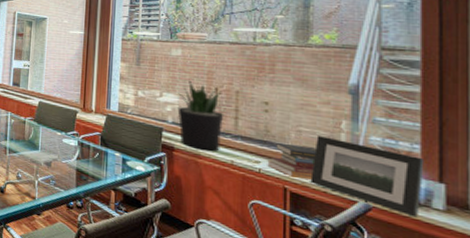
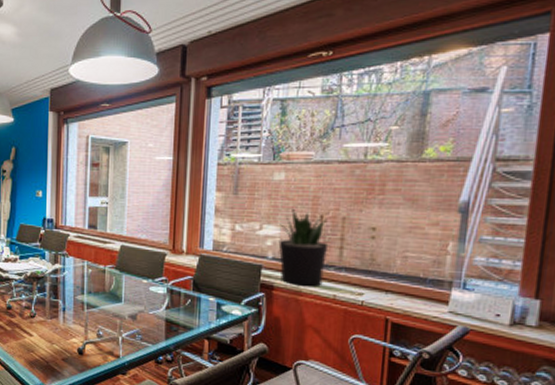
books: present [267,143,316,180] -> none [370,272,421,308]
picture frame: present [310,136,425,218] -> none [412,261,524,336]

